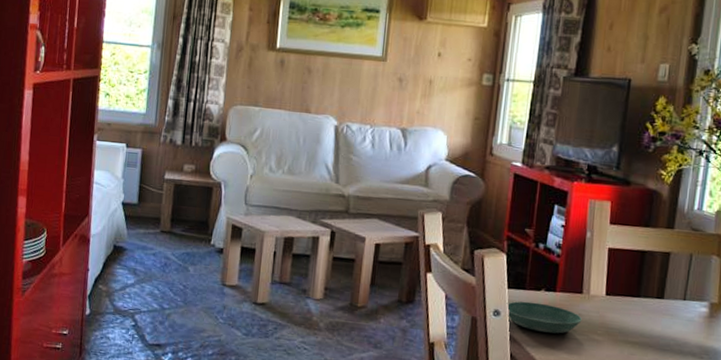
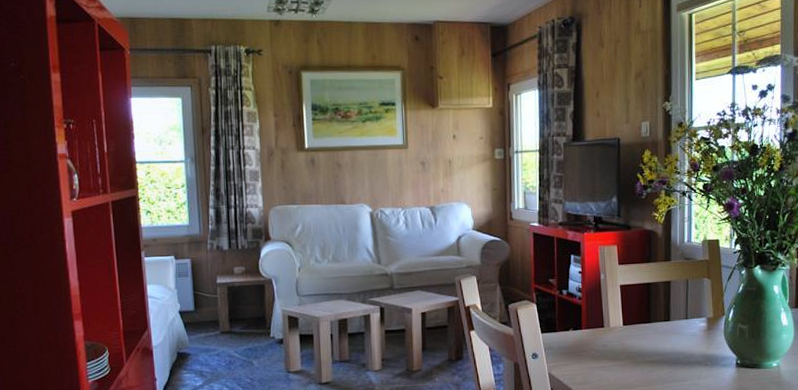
saucer: present [506,301,582,334] -> none [542,341,606,366]

